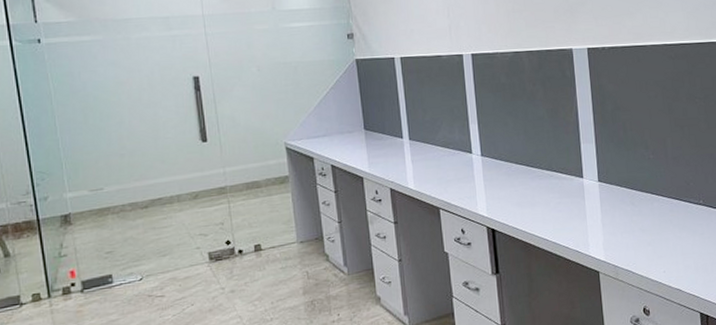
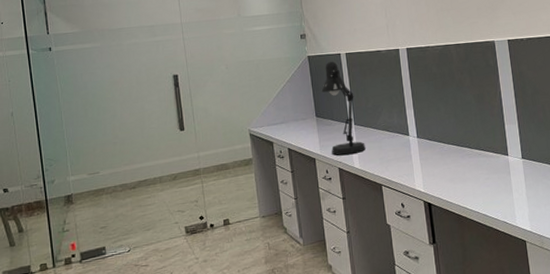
desk lamp: none [371,66,422,174] -> present [321,61,366,156]

